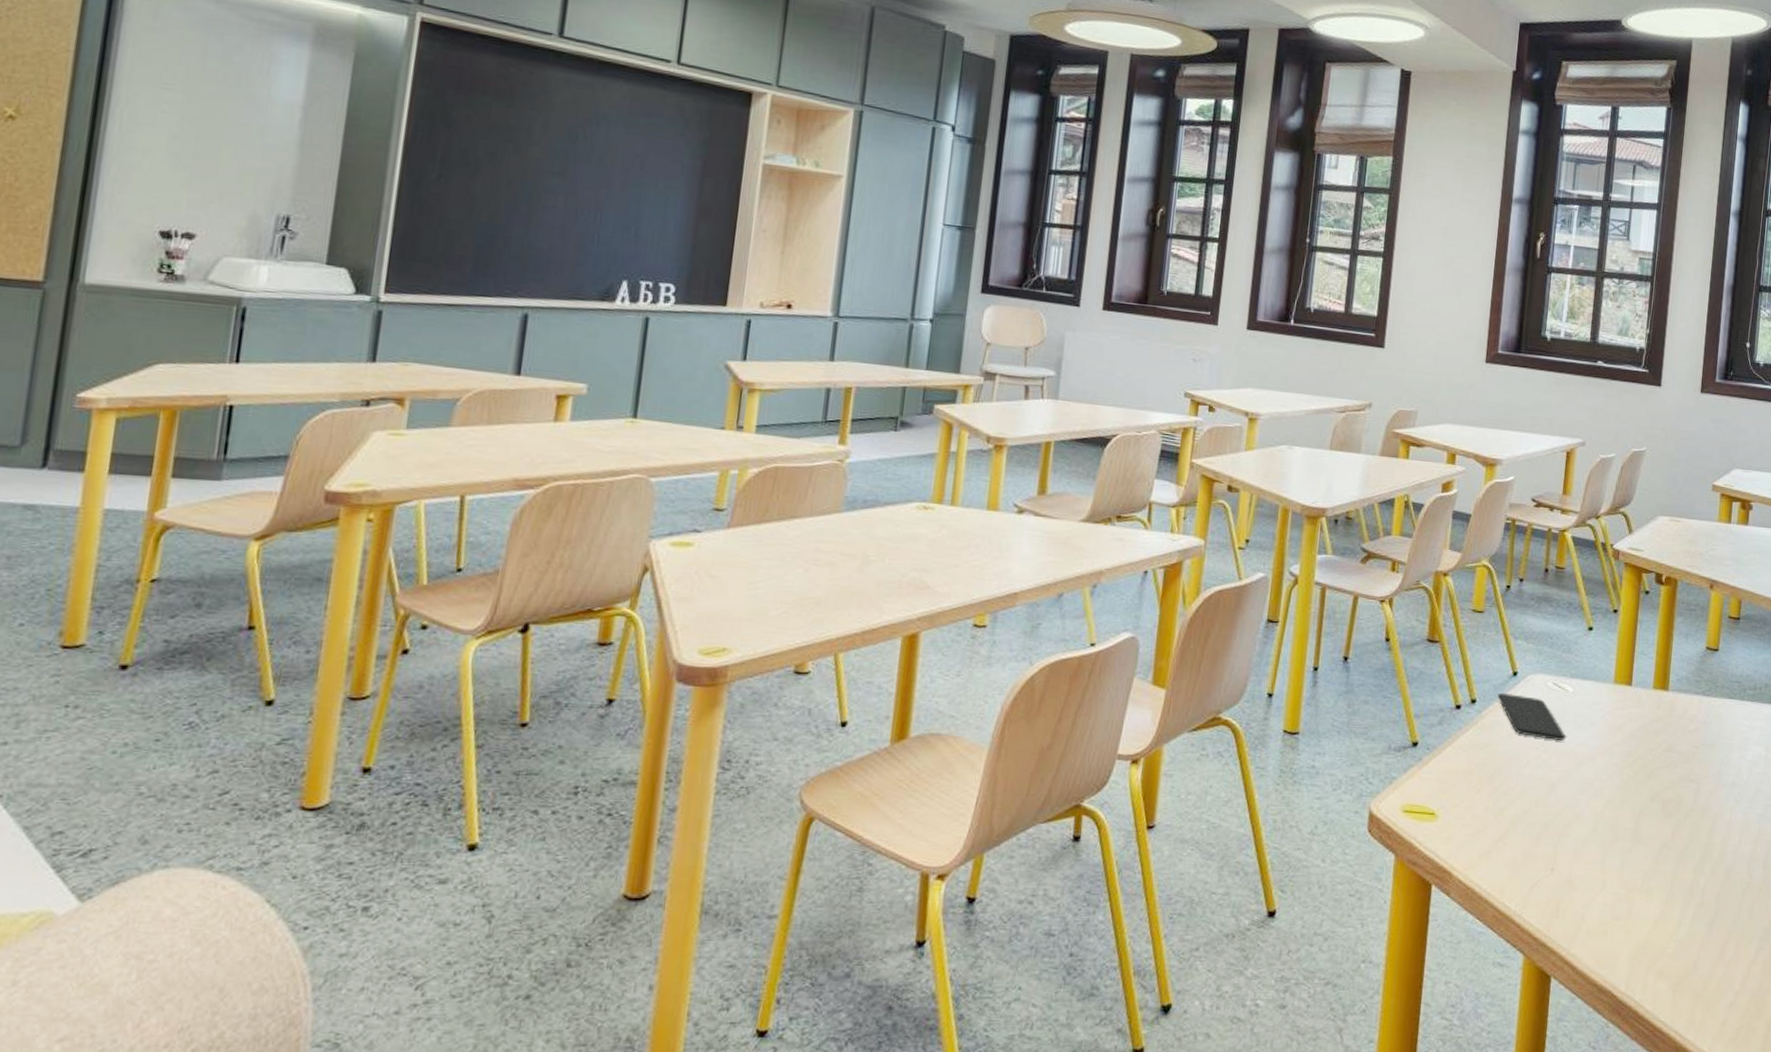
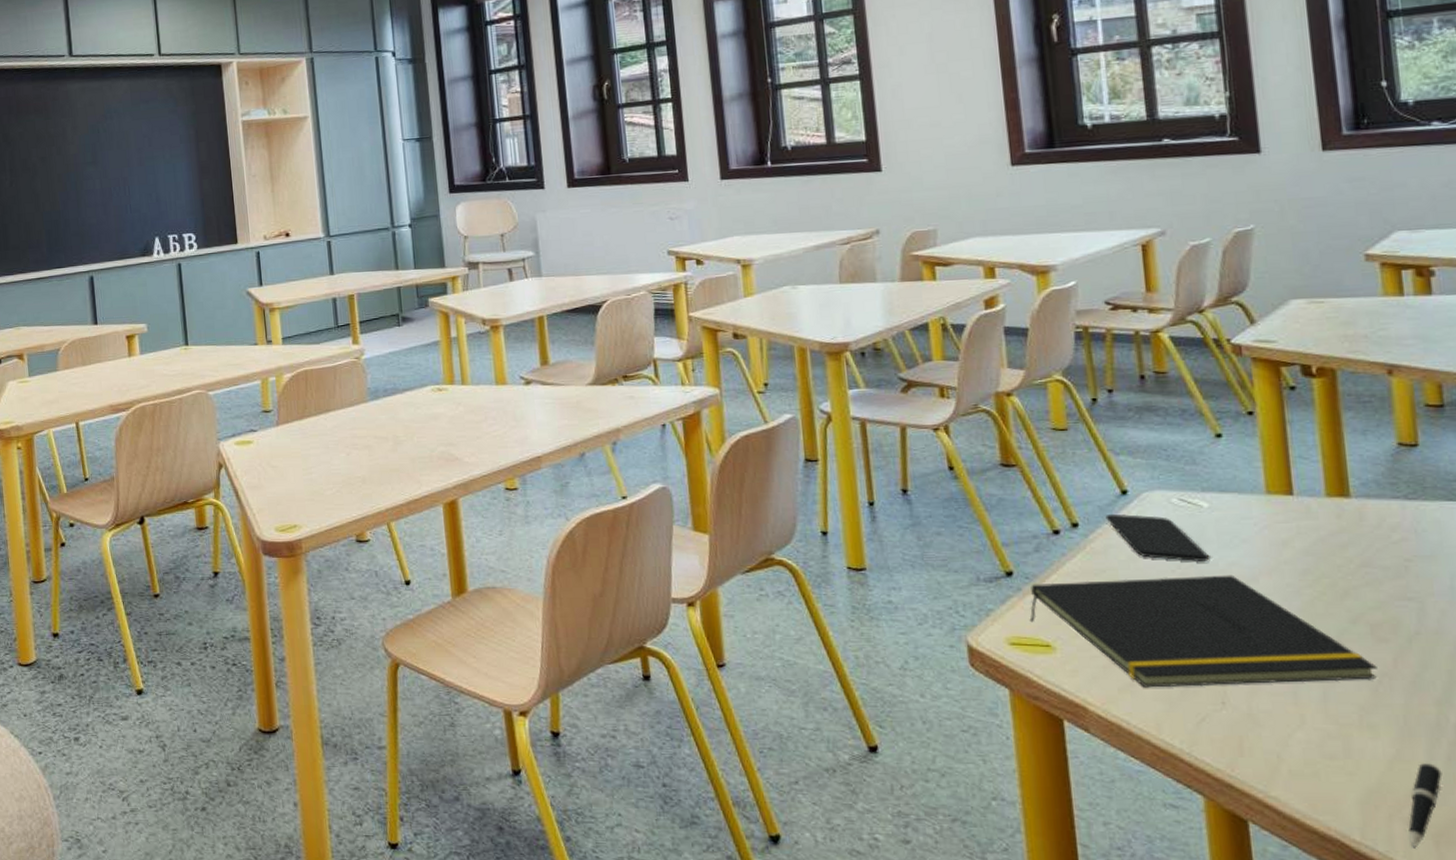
notepad: none [1423,753,1661,855] -> present [1029,575,1377,688]
pen: none [1656,921,1687,997] -> present [1408,762,1442,848]

